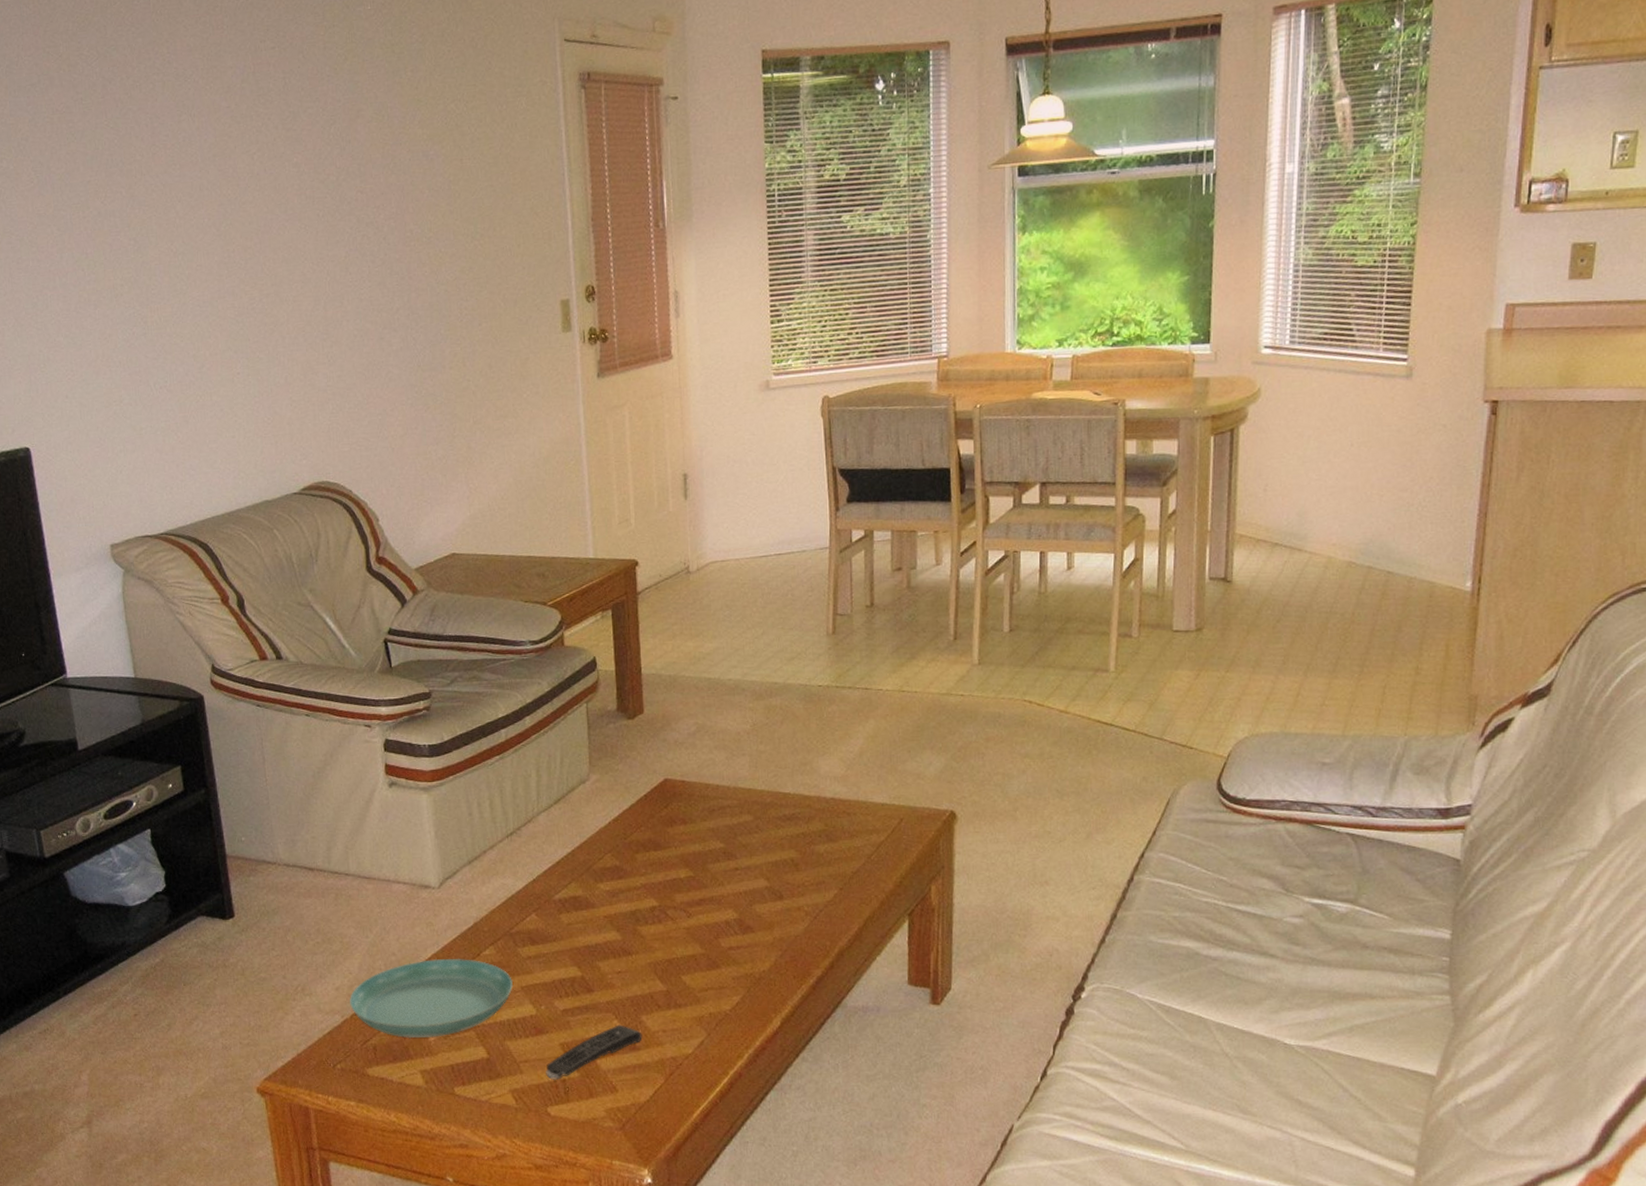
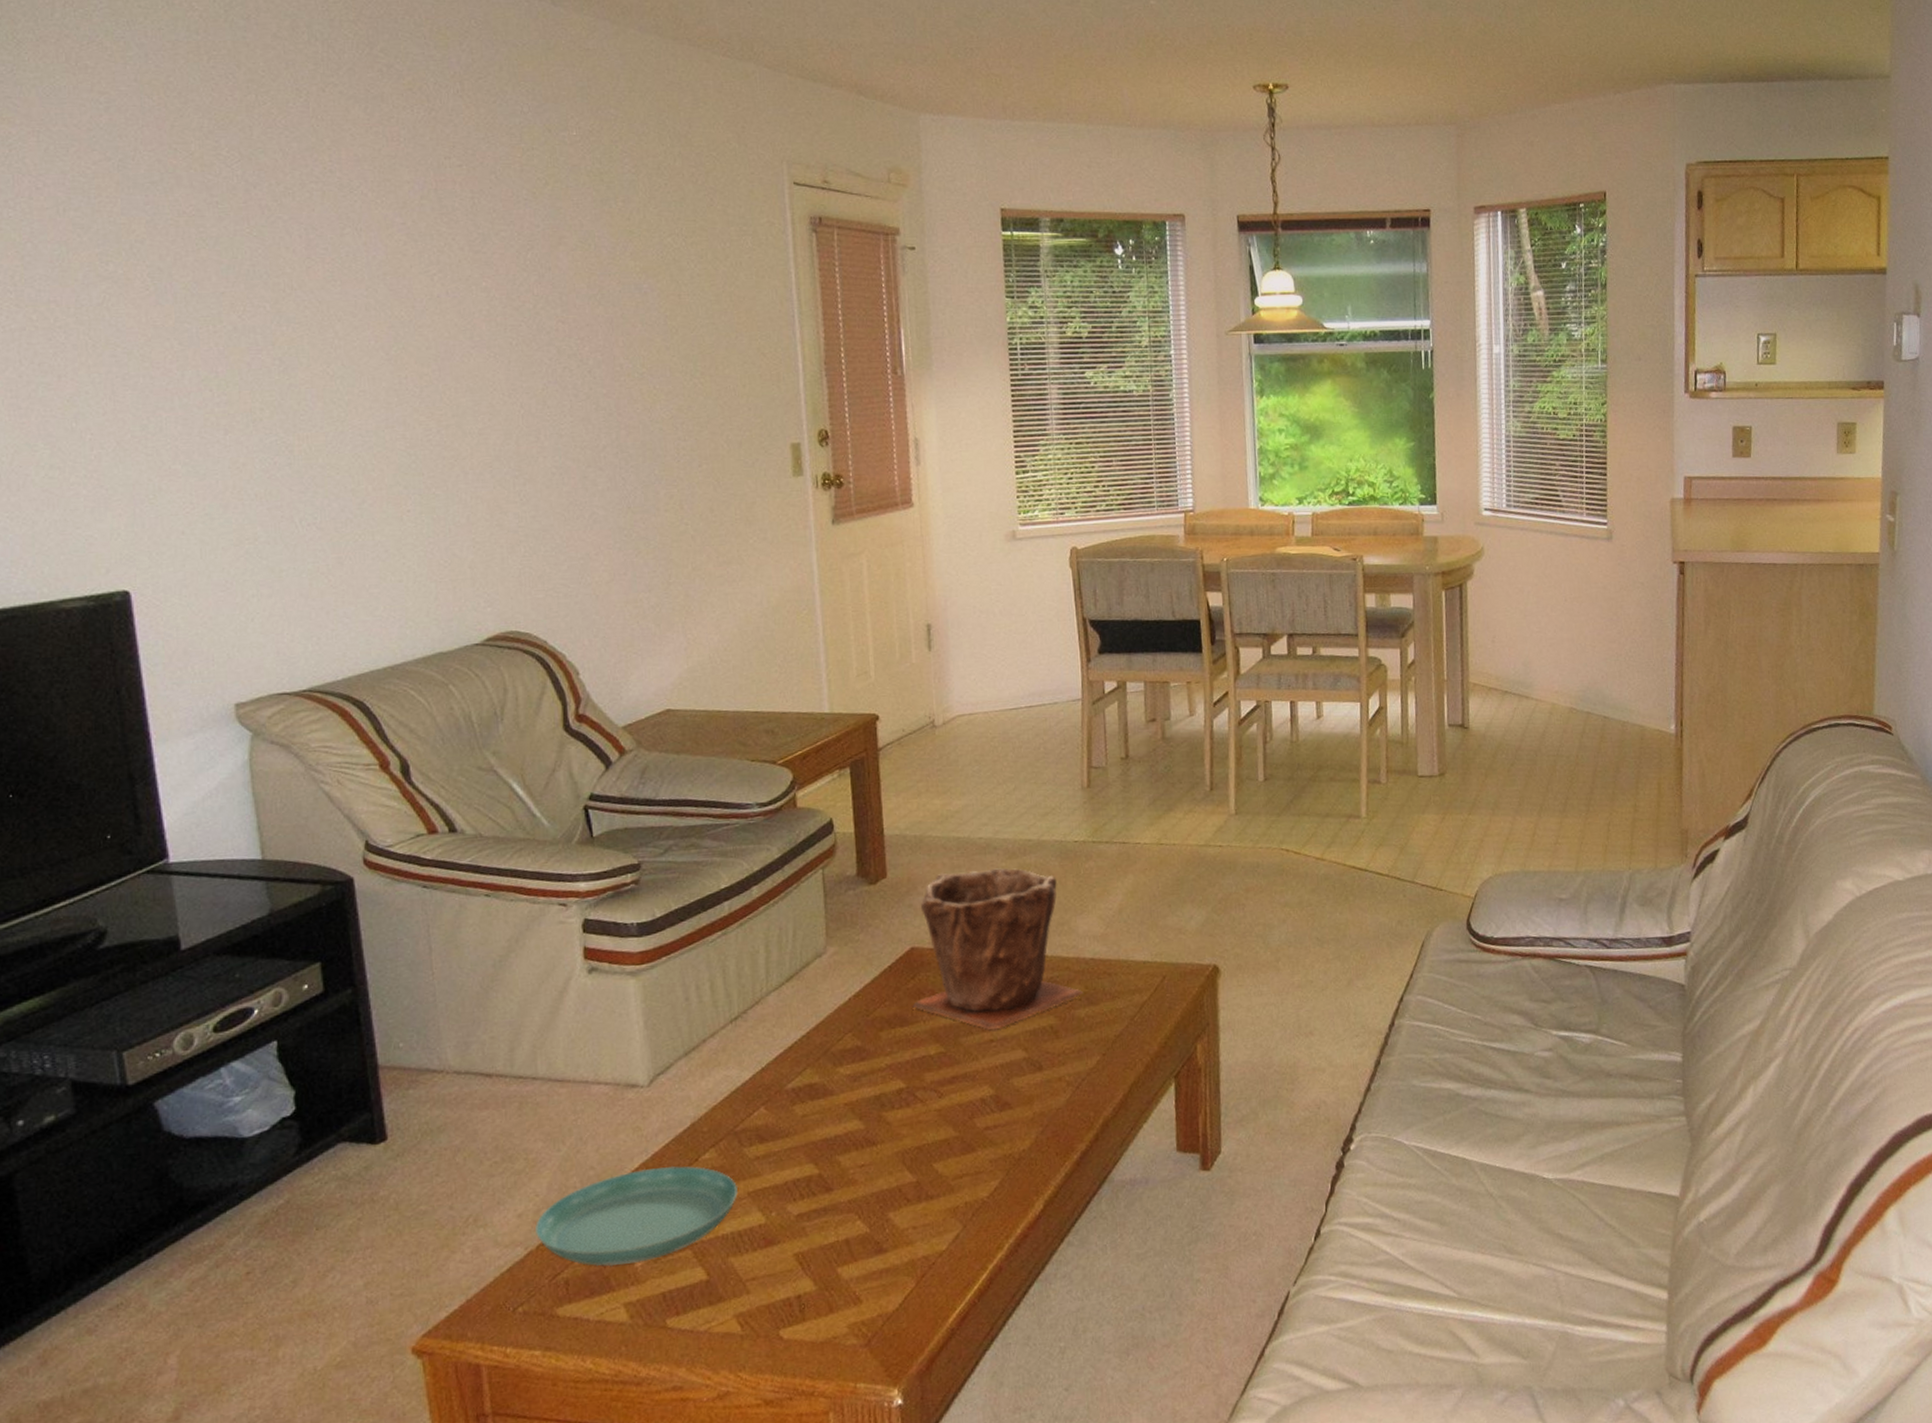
remote control: present [546,1024,643,1080] -> none [777,1225,890,1298]
plant pot: none [665,708,822,859] -> present [912,868,1083,1030]

